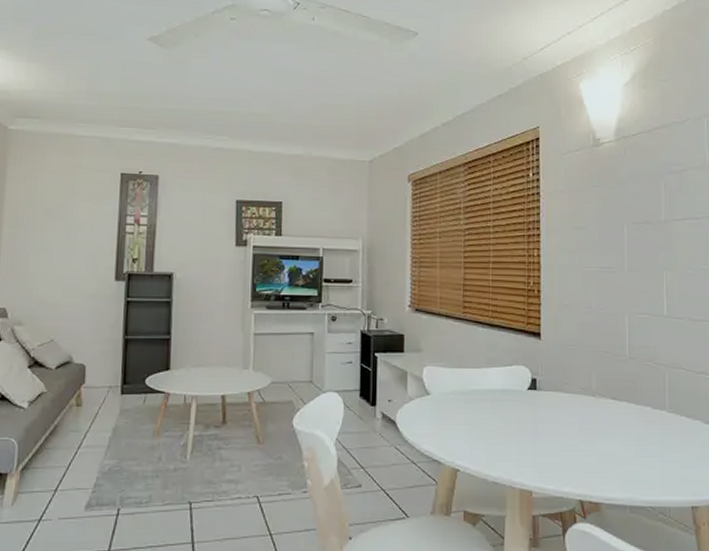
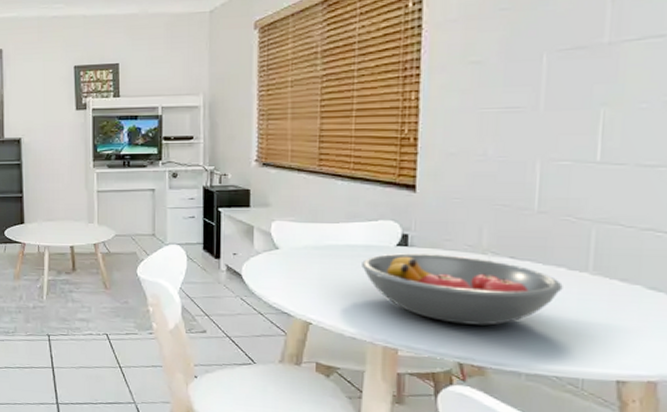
fruit bowl: none [500,397,650,463] -> present [362,253,563,326]

